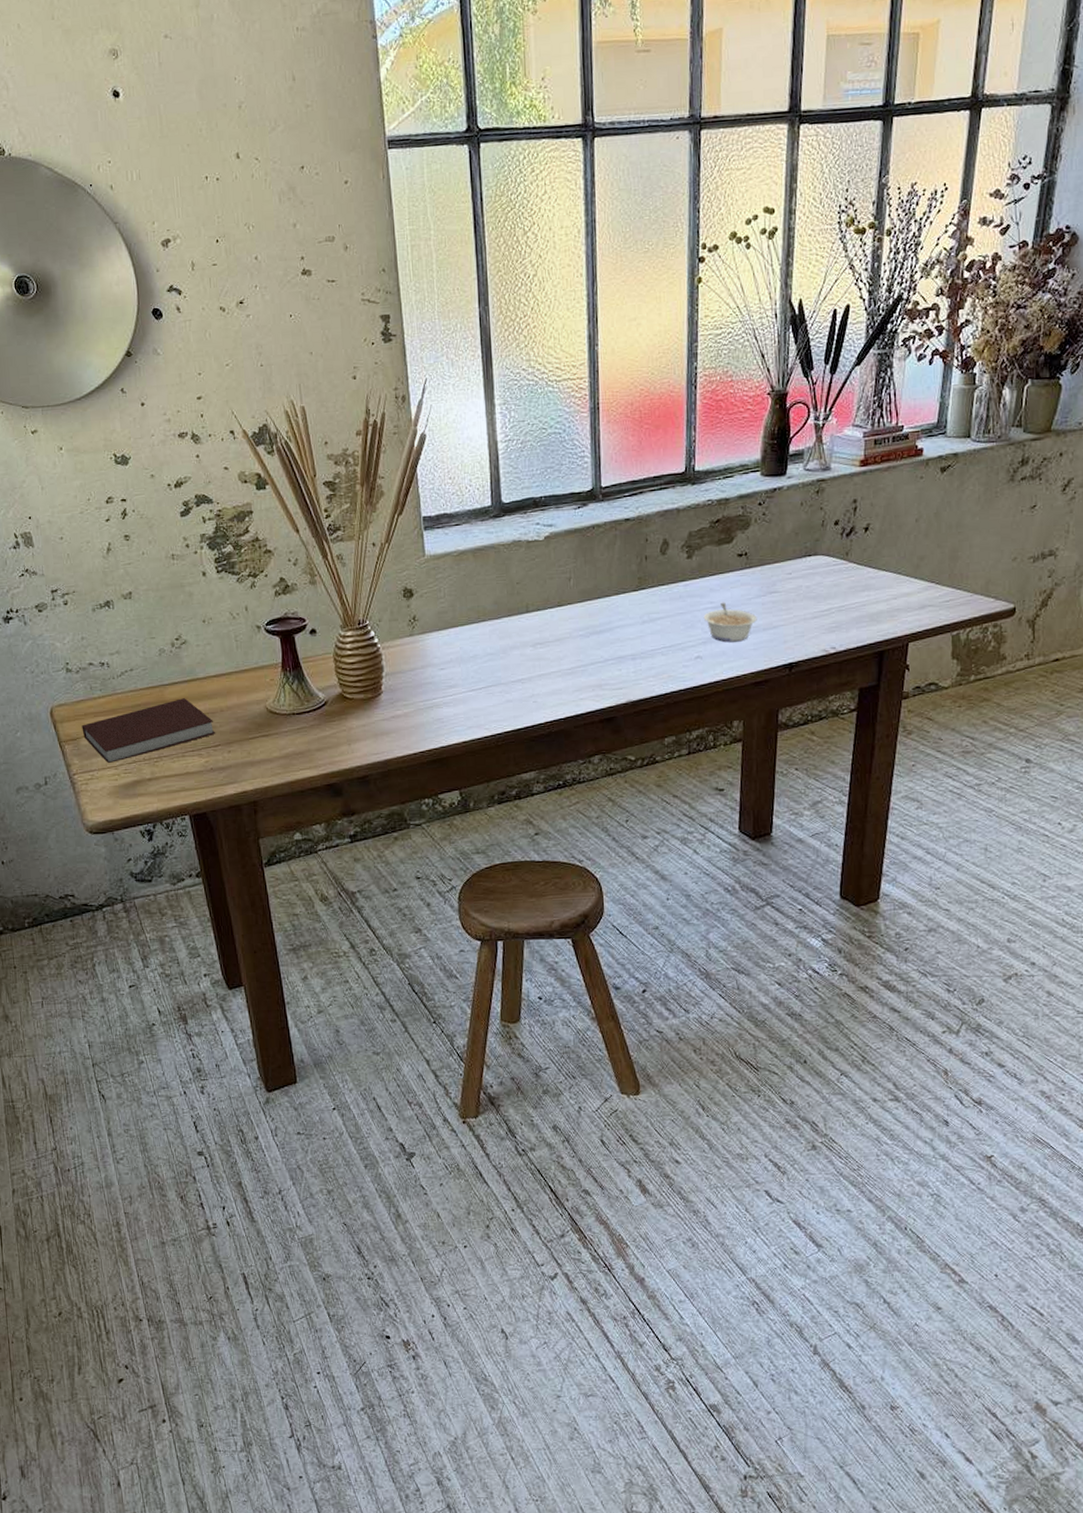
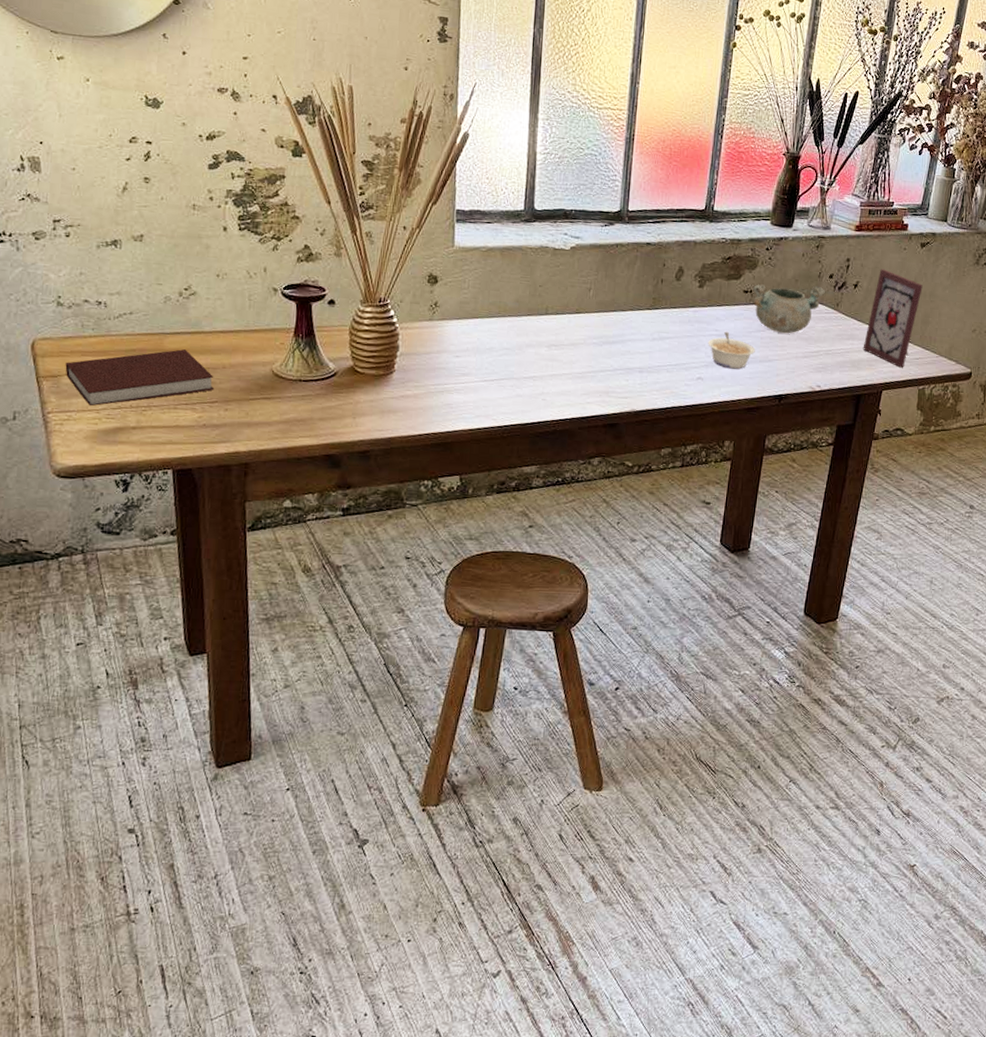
decorative bowl: none [747,536,832,595] -> present [752,283,826,334]
picture frame: none [881,504,947,614] -> present [863,269,923,368]

